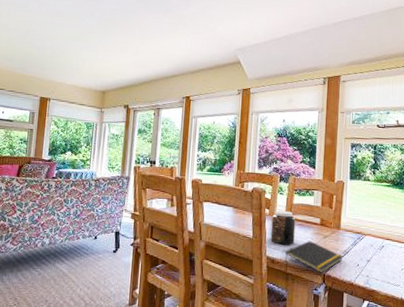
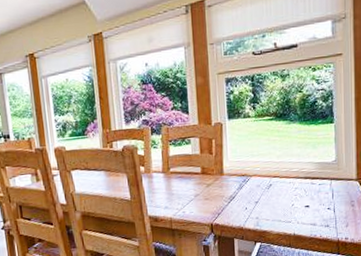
jar: present [270,210,296,245] -> none [148,164,176,202]
notepad: present [284,241,343,273] -> none [167,192,230,223]

